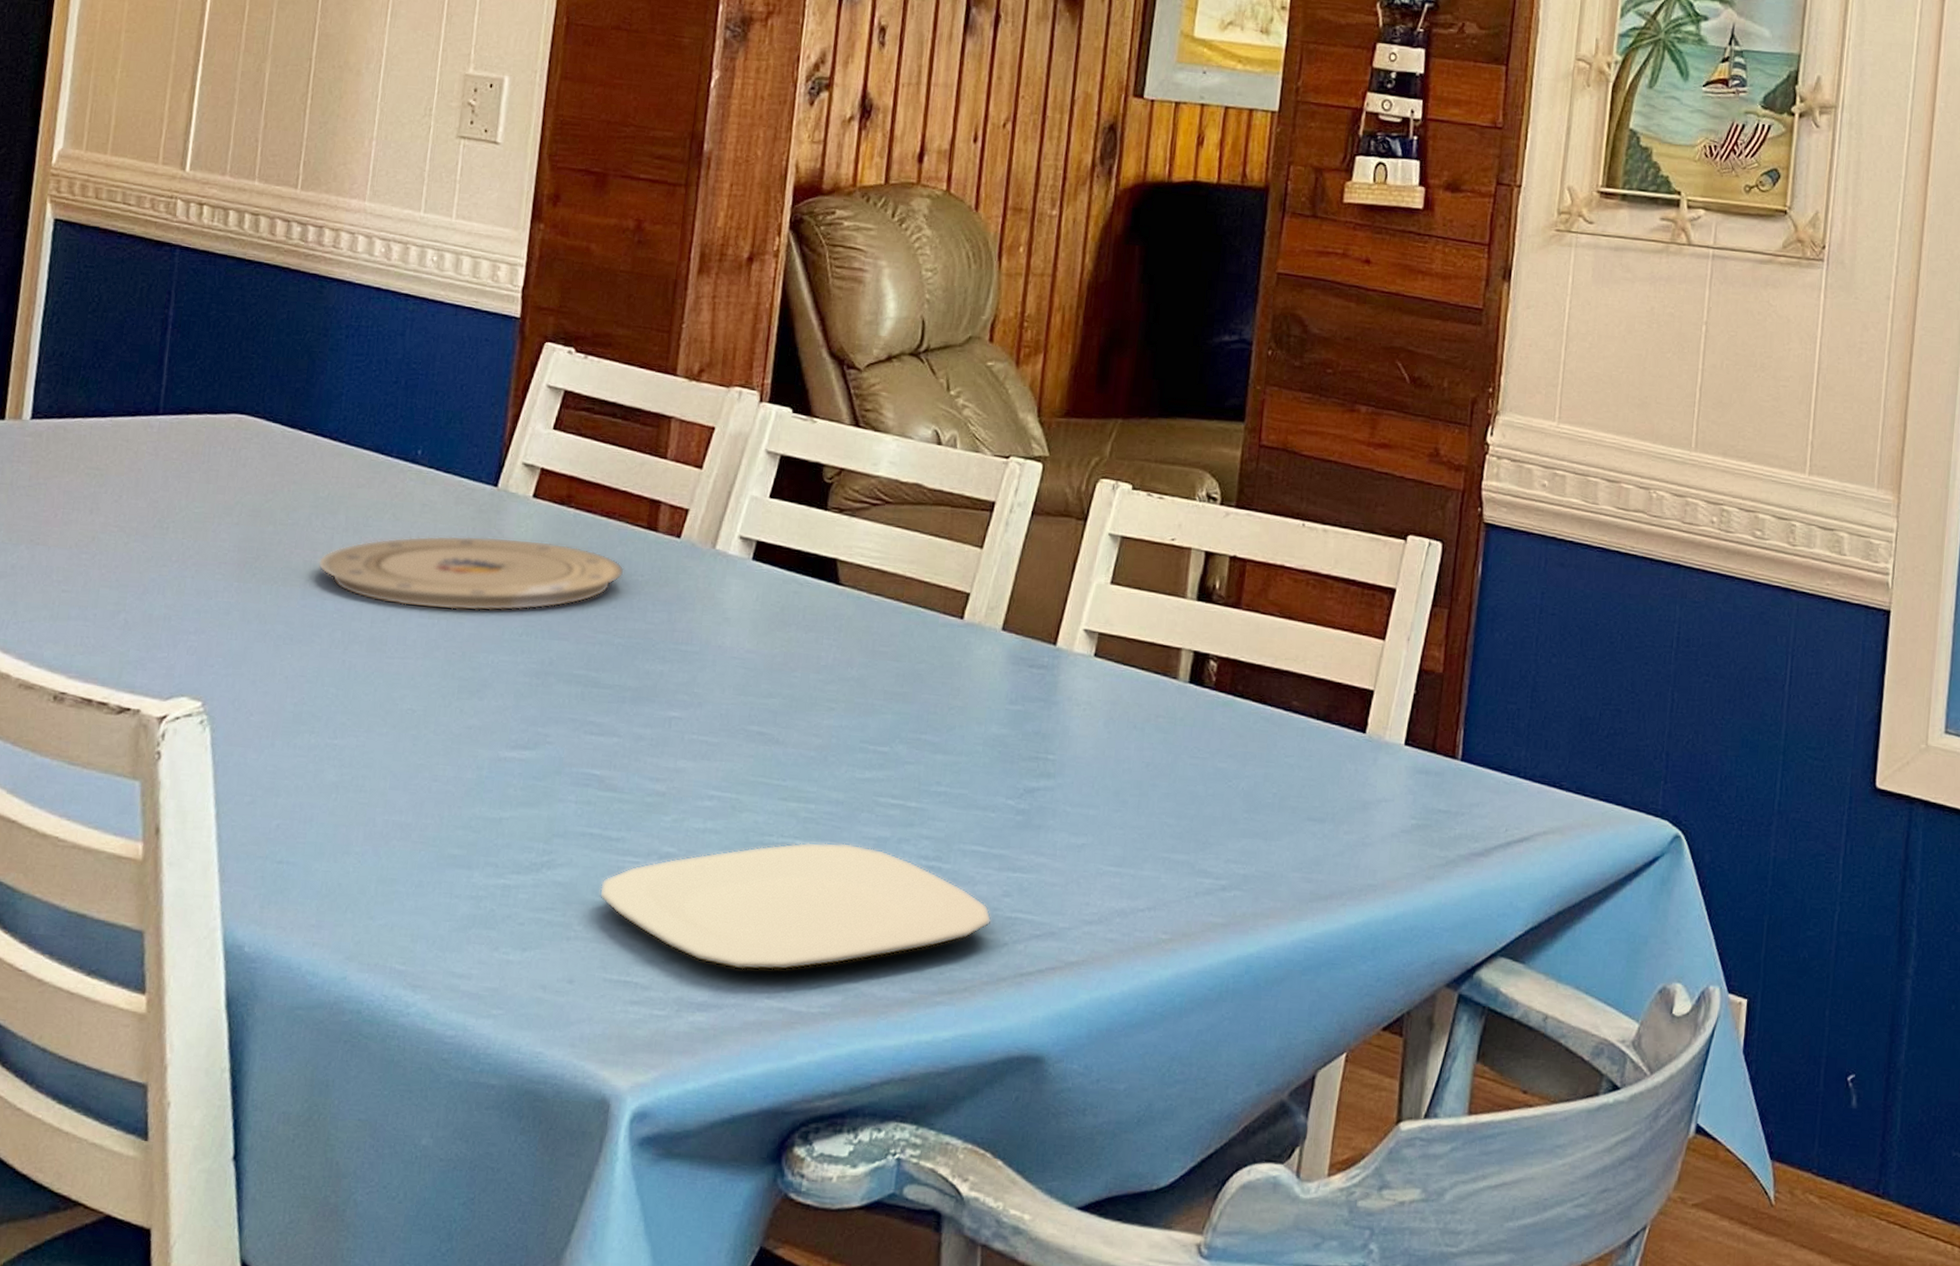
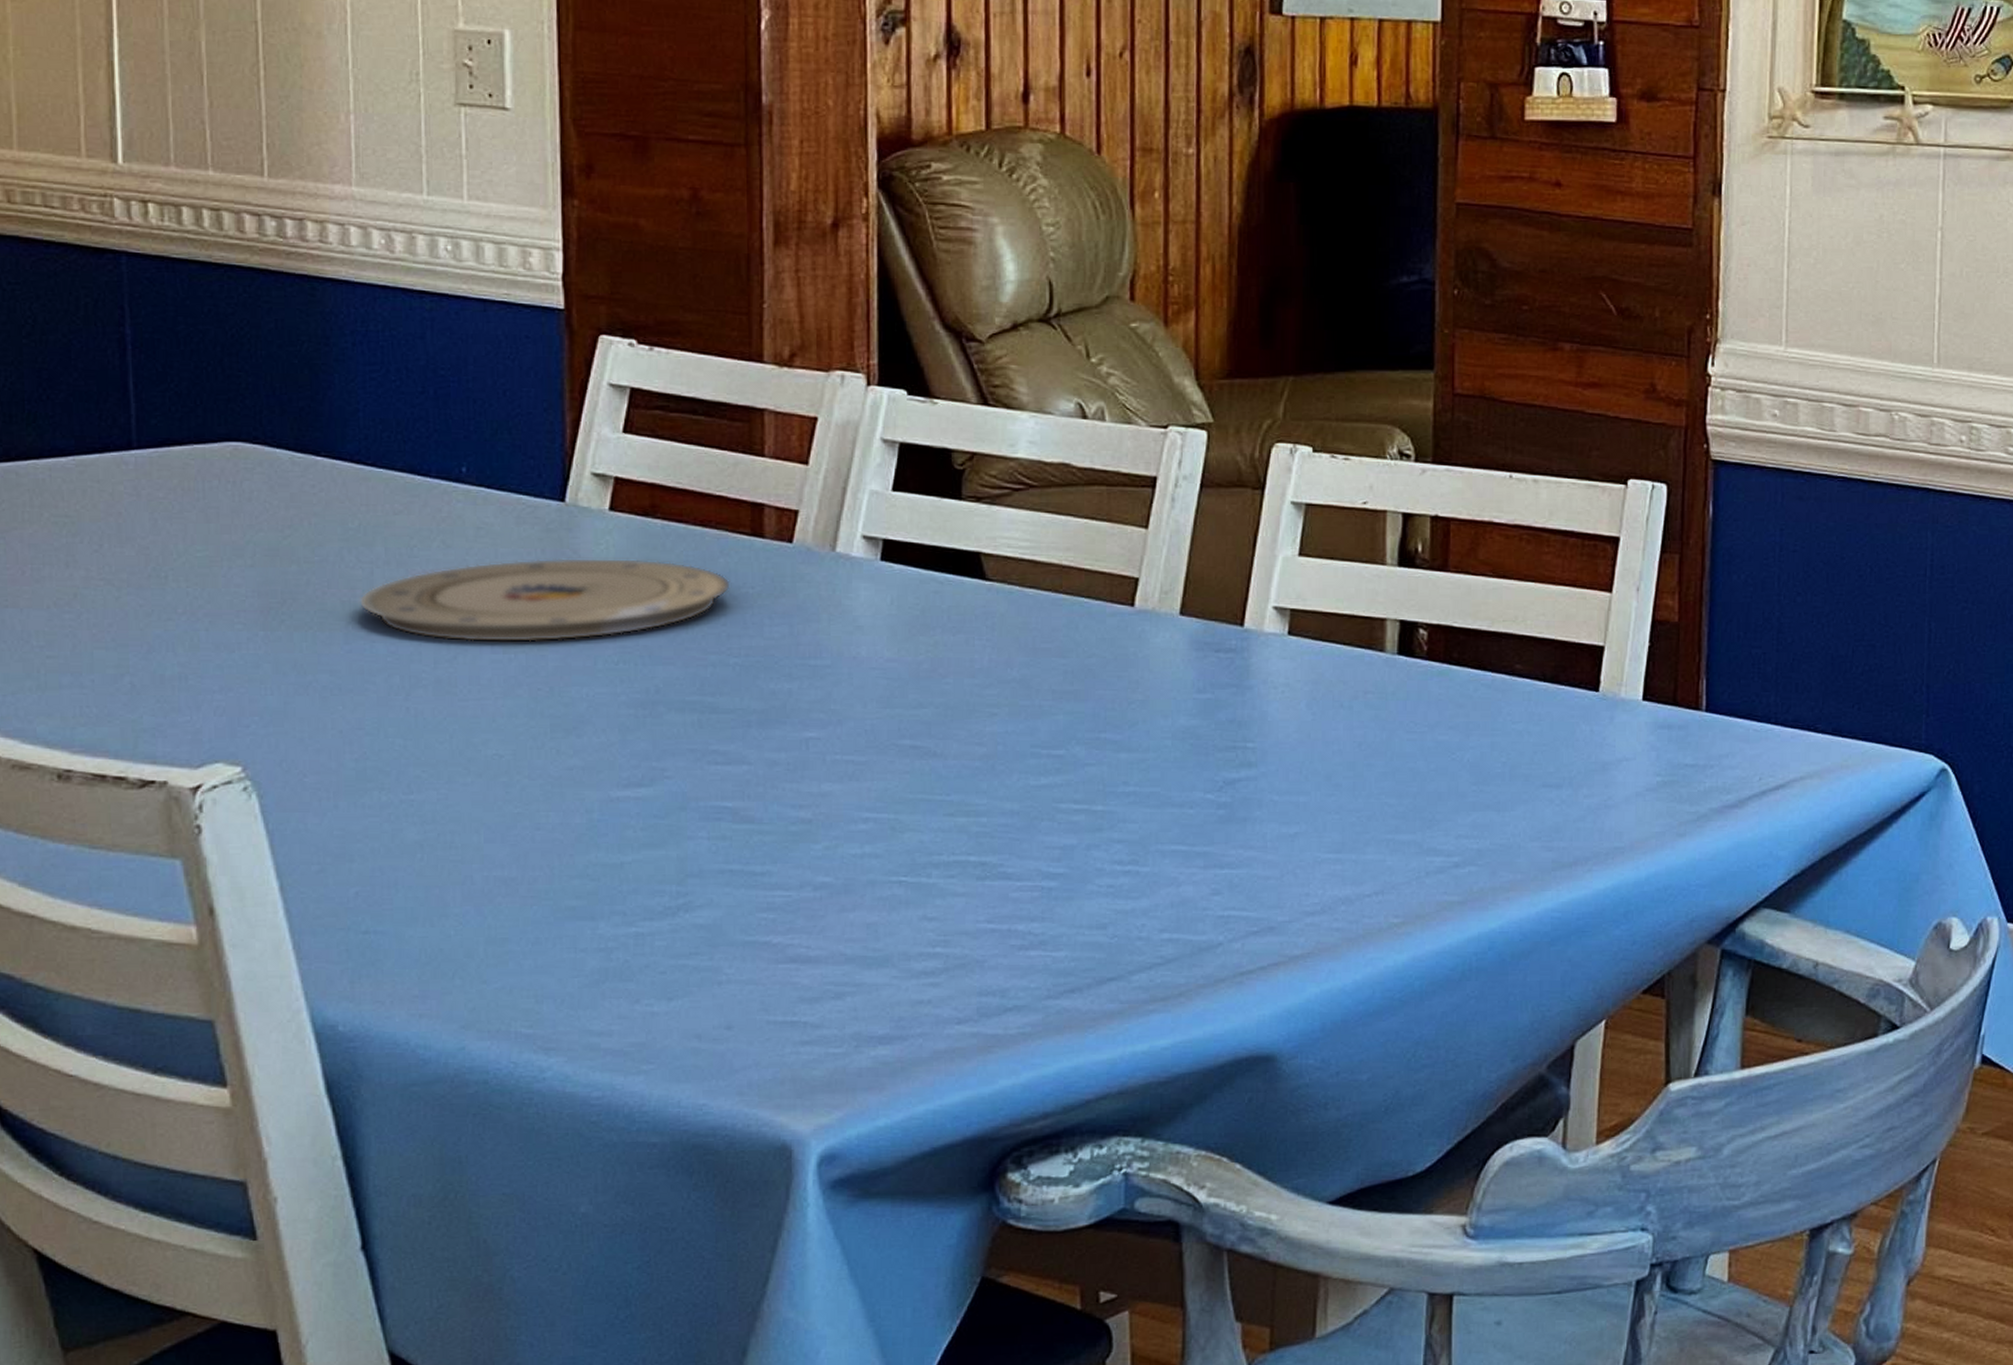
plate: present [601,842,992,971] -> none [750,855,1202,998]

